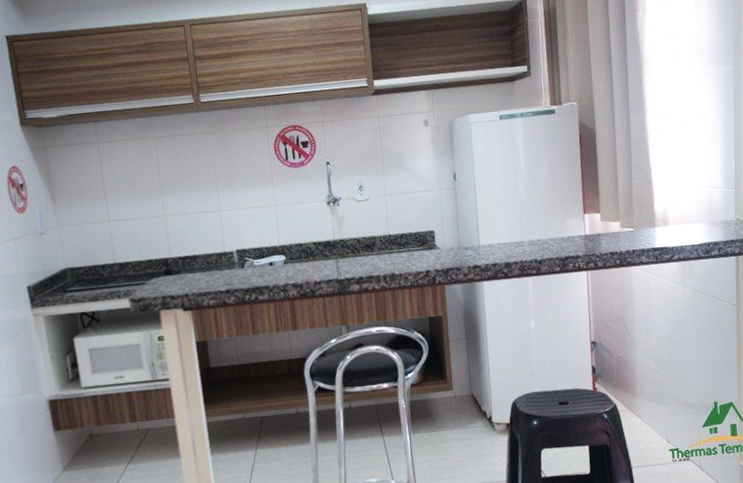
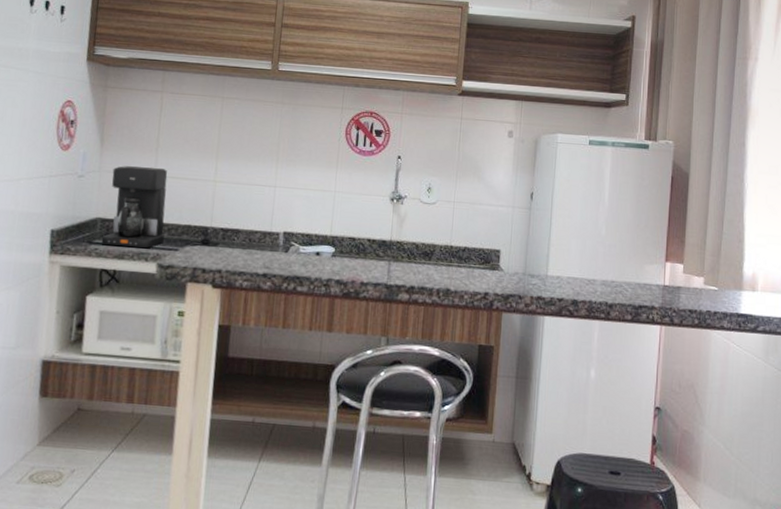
coffee maker: none [69,213,131,292] -> present [101,166,168,249]

